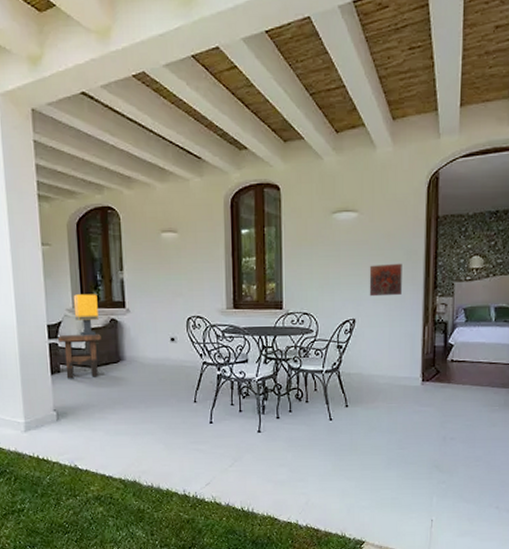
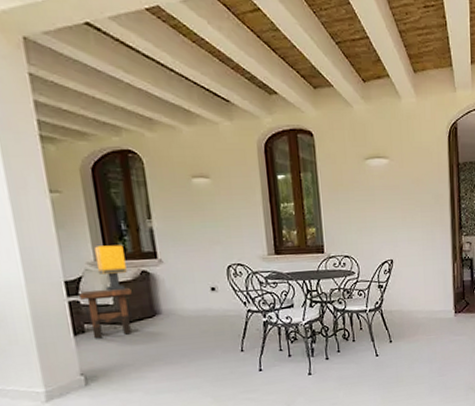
decorative tile: present [369,263,402,297] -> none [402,206,432,238]

